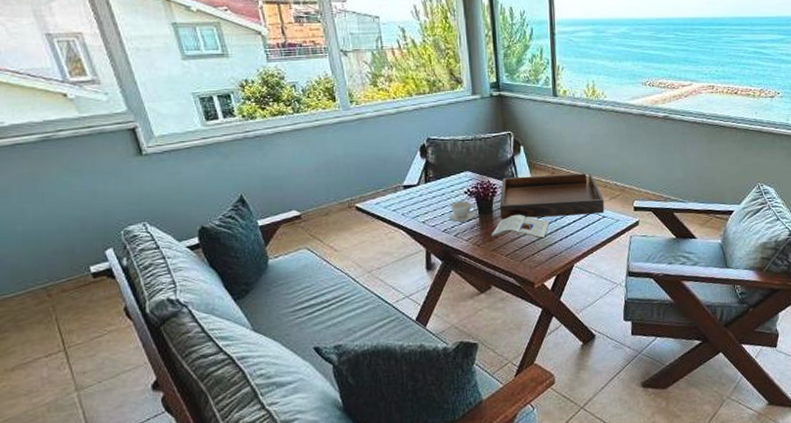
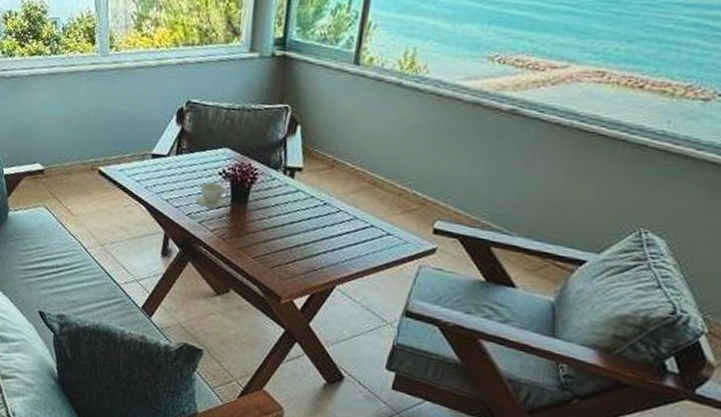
magazine: present [491,214,550,239] -> none [240,210,316,247]
serving tray: present [500,173,605,220] -> none [256,162,394,229]

